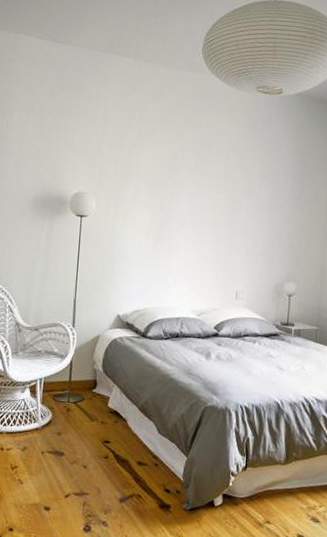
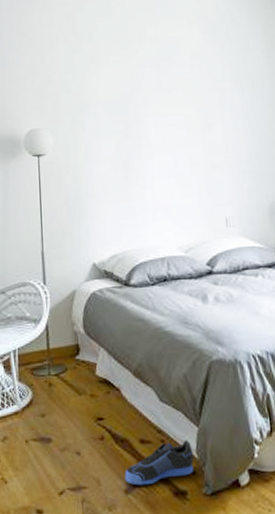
sneaker: none [121,466,180,497] -> present [125,440,194,486]

